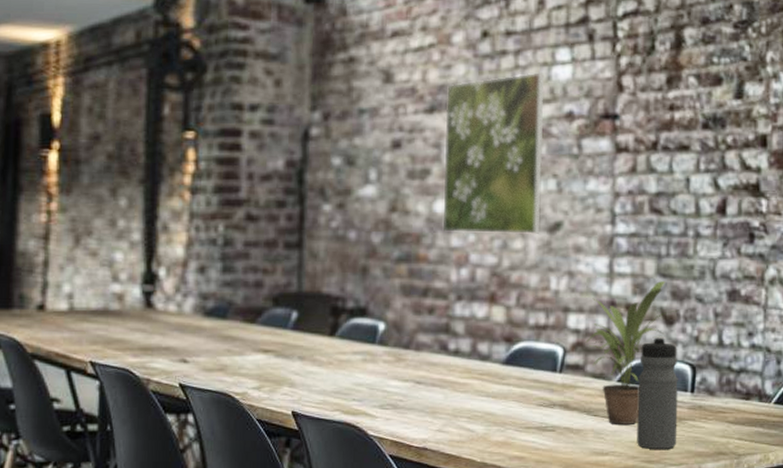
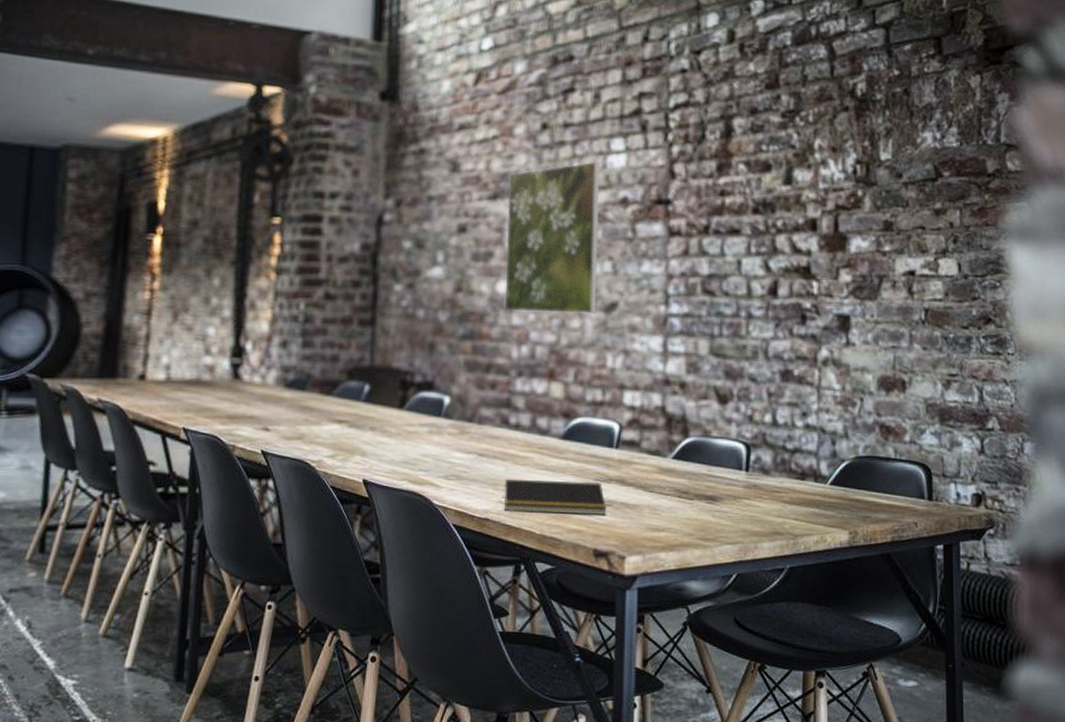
notepad: none [441,407,549,442] -> present [502,480,606,516]
potted plant: present [585,281,679,424] -> none [641,361,733,501]
water bottle: present [637,336,678,449] -> none [692,414,733,527]

